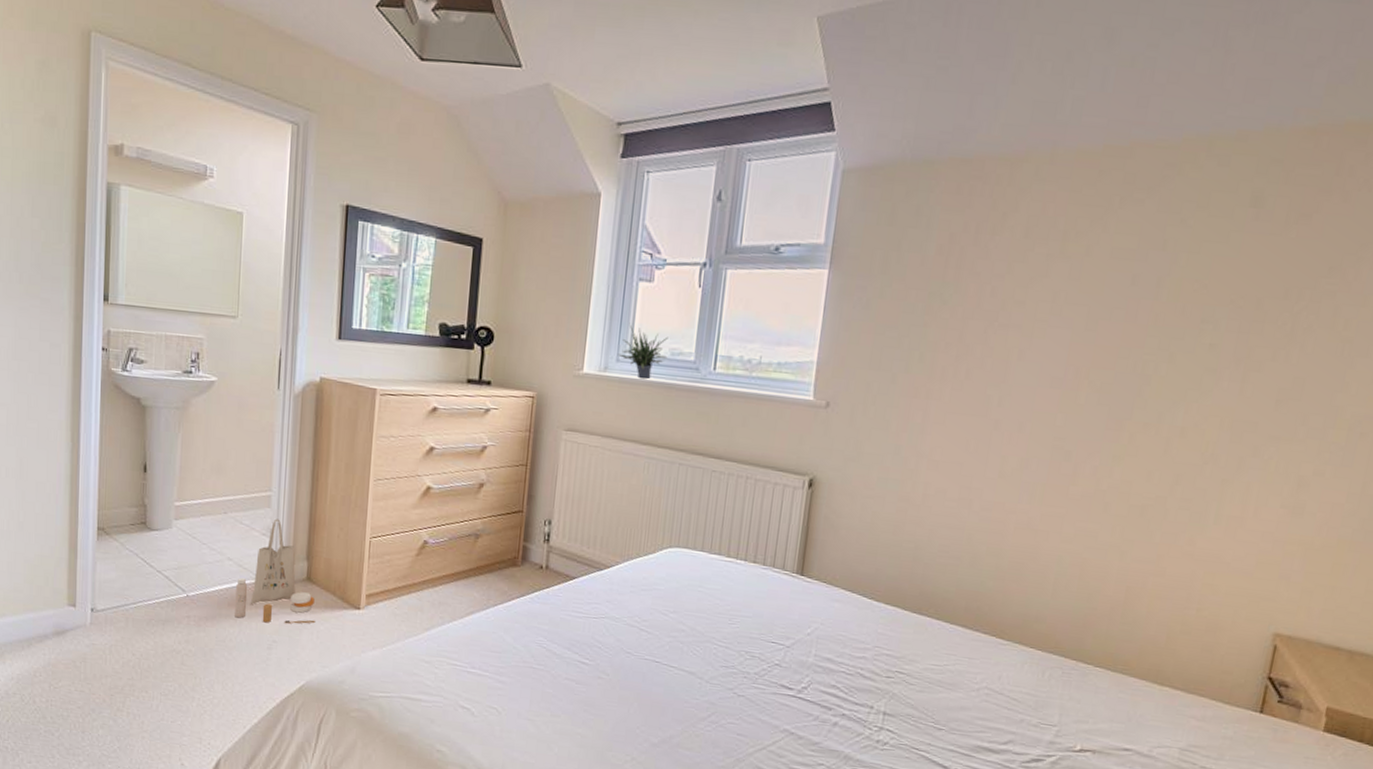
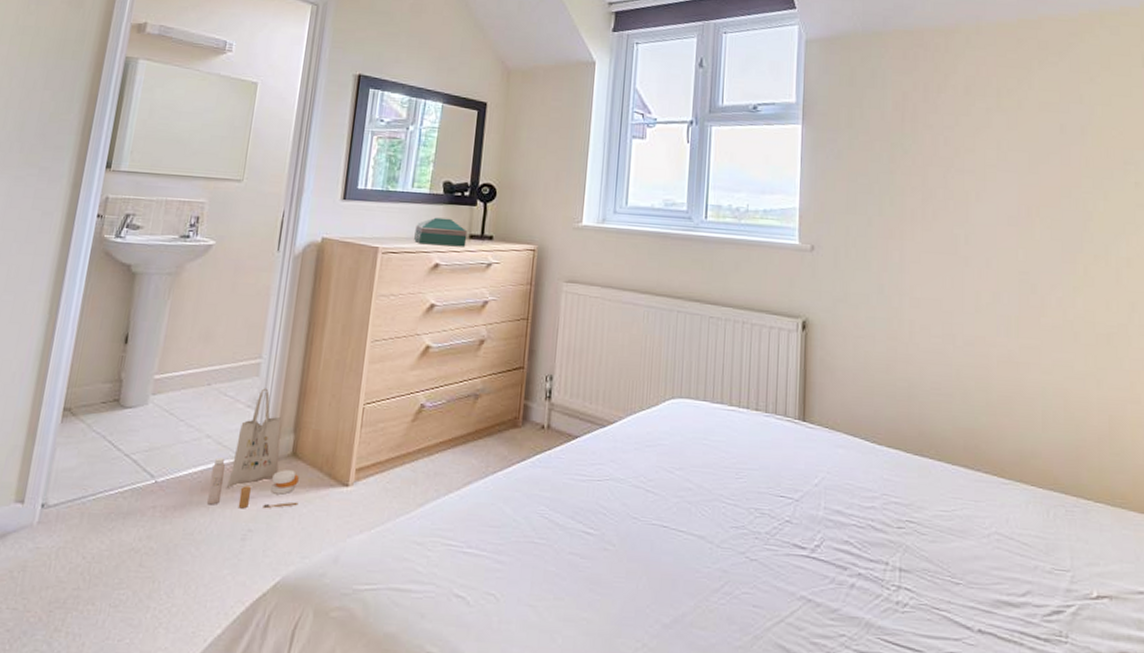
jewelry box: none [411,360,465,392] -> present [414,217,468,247]
potted plant: present [617,322,668,380] -> none [614,176,662,230]

